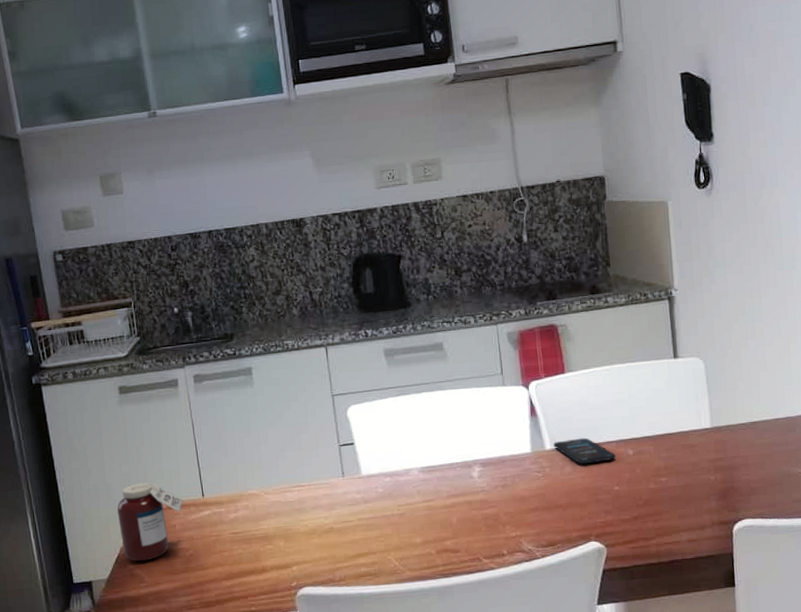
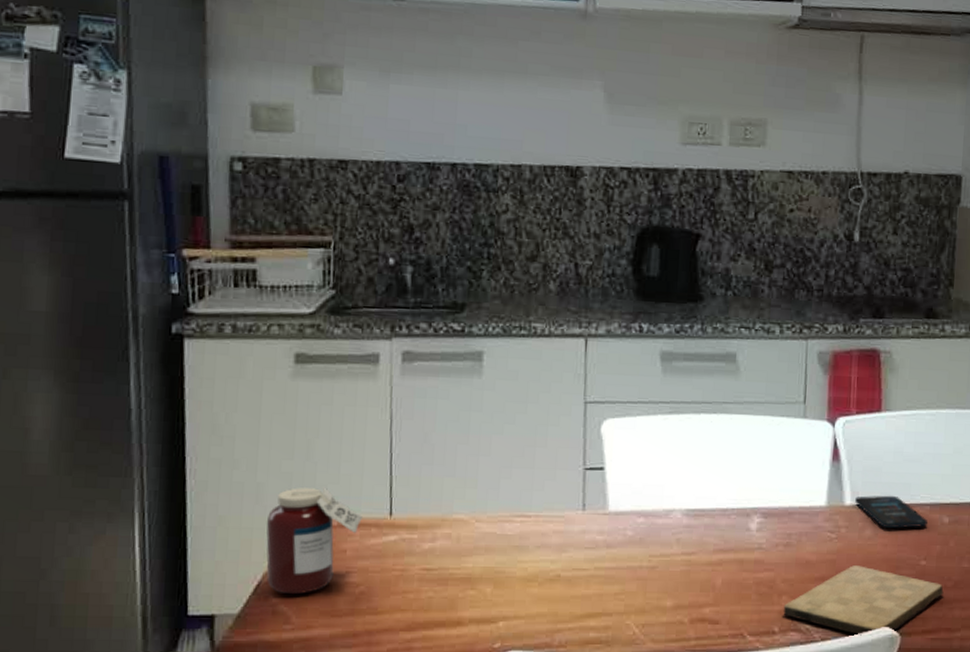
cutting board: none [508,496,637,551] -> present [783,565,944,636]

